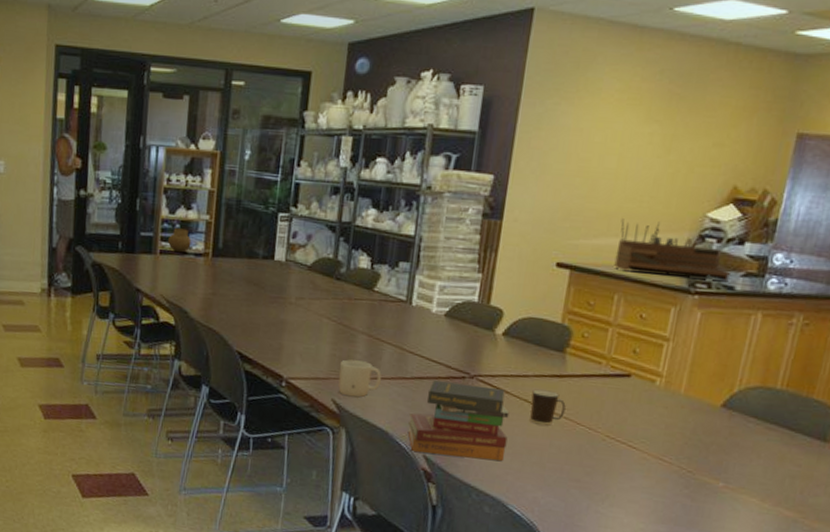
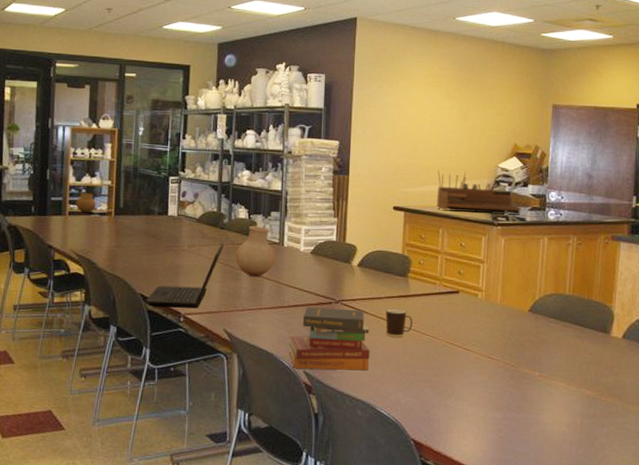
laptop: none [243,296,339,373] -> present [145,243,224,308]
mug: present [338,359,382,398] -> none [228,294,264,326]
clay pot: none [351,277,401,340] -> present [235,225,275,276]

